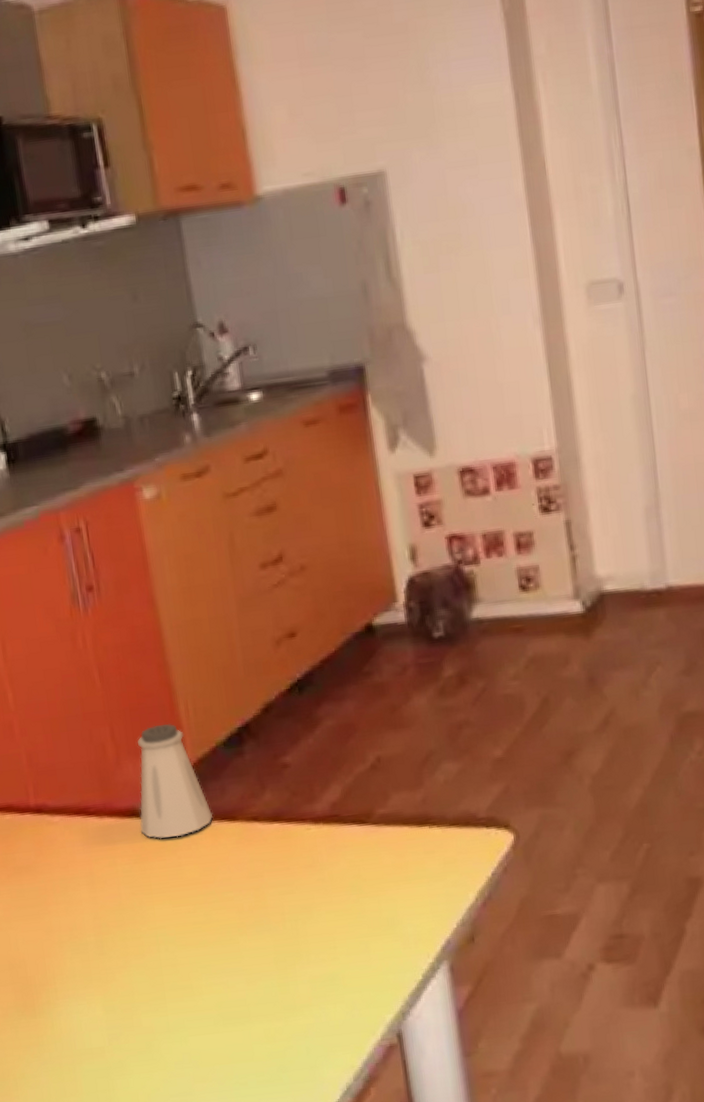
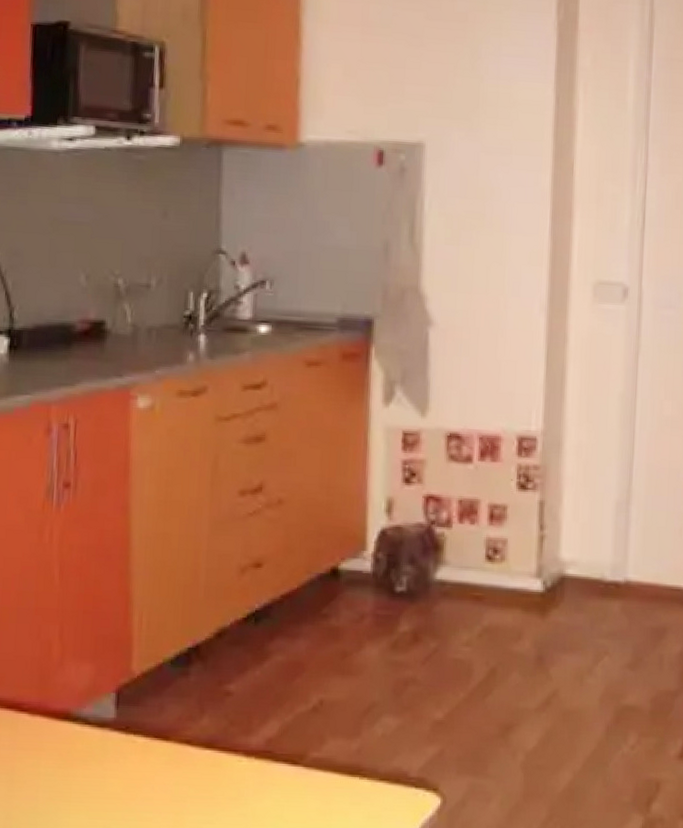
saltshaker: present [138,723,214,839] -> none [70,631,147,749]

